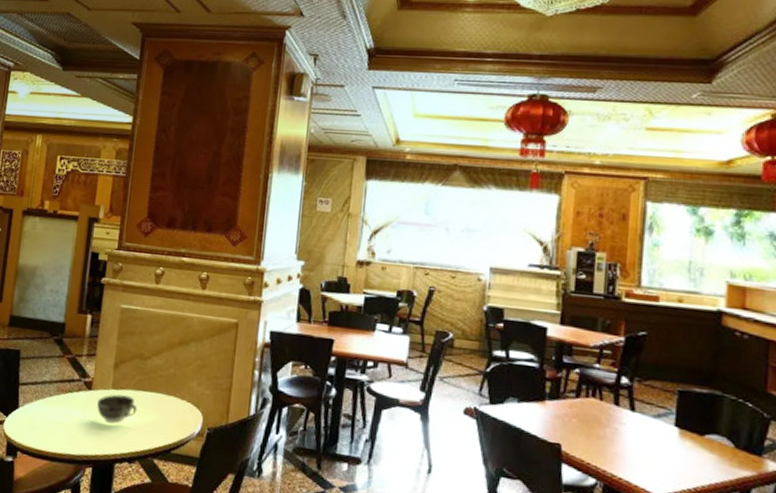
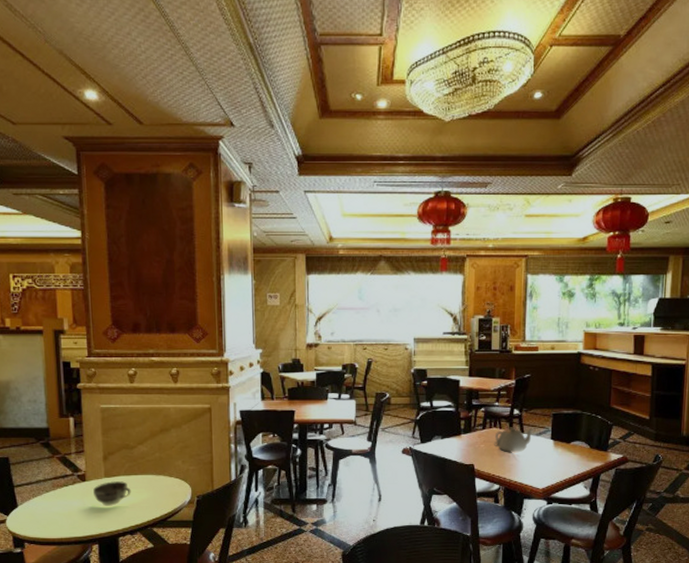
teapot: none [589,400,651,439] -> present [493,427,535,453]

